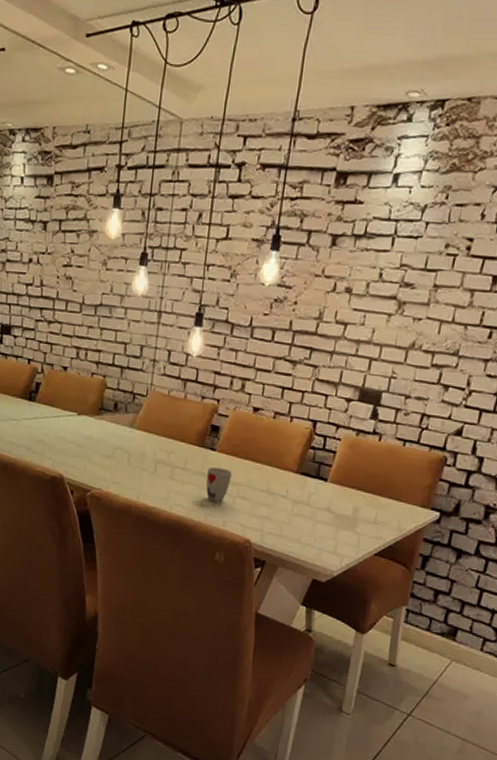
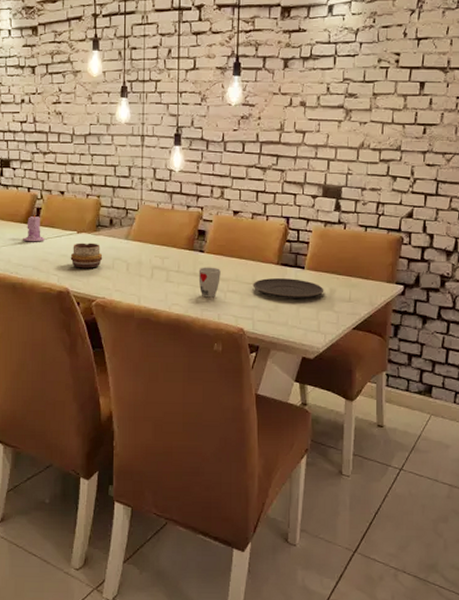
candle: none [18,388,42,421] -> present [23,213,45,242]
decorative bowl: none [67,425,103,455] -> present [70,242,103,268]
plate: none [266,487,347,515] -> present [252,278,324,299]

